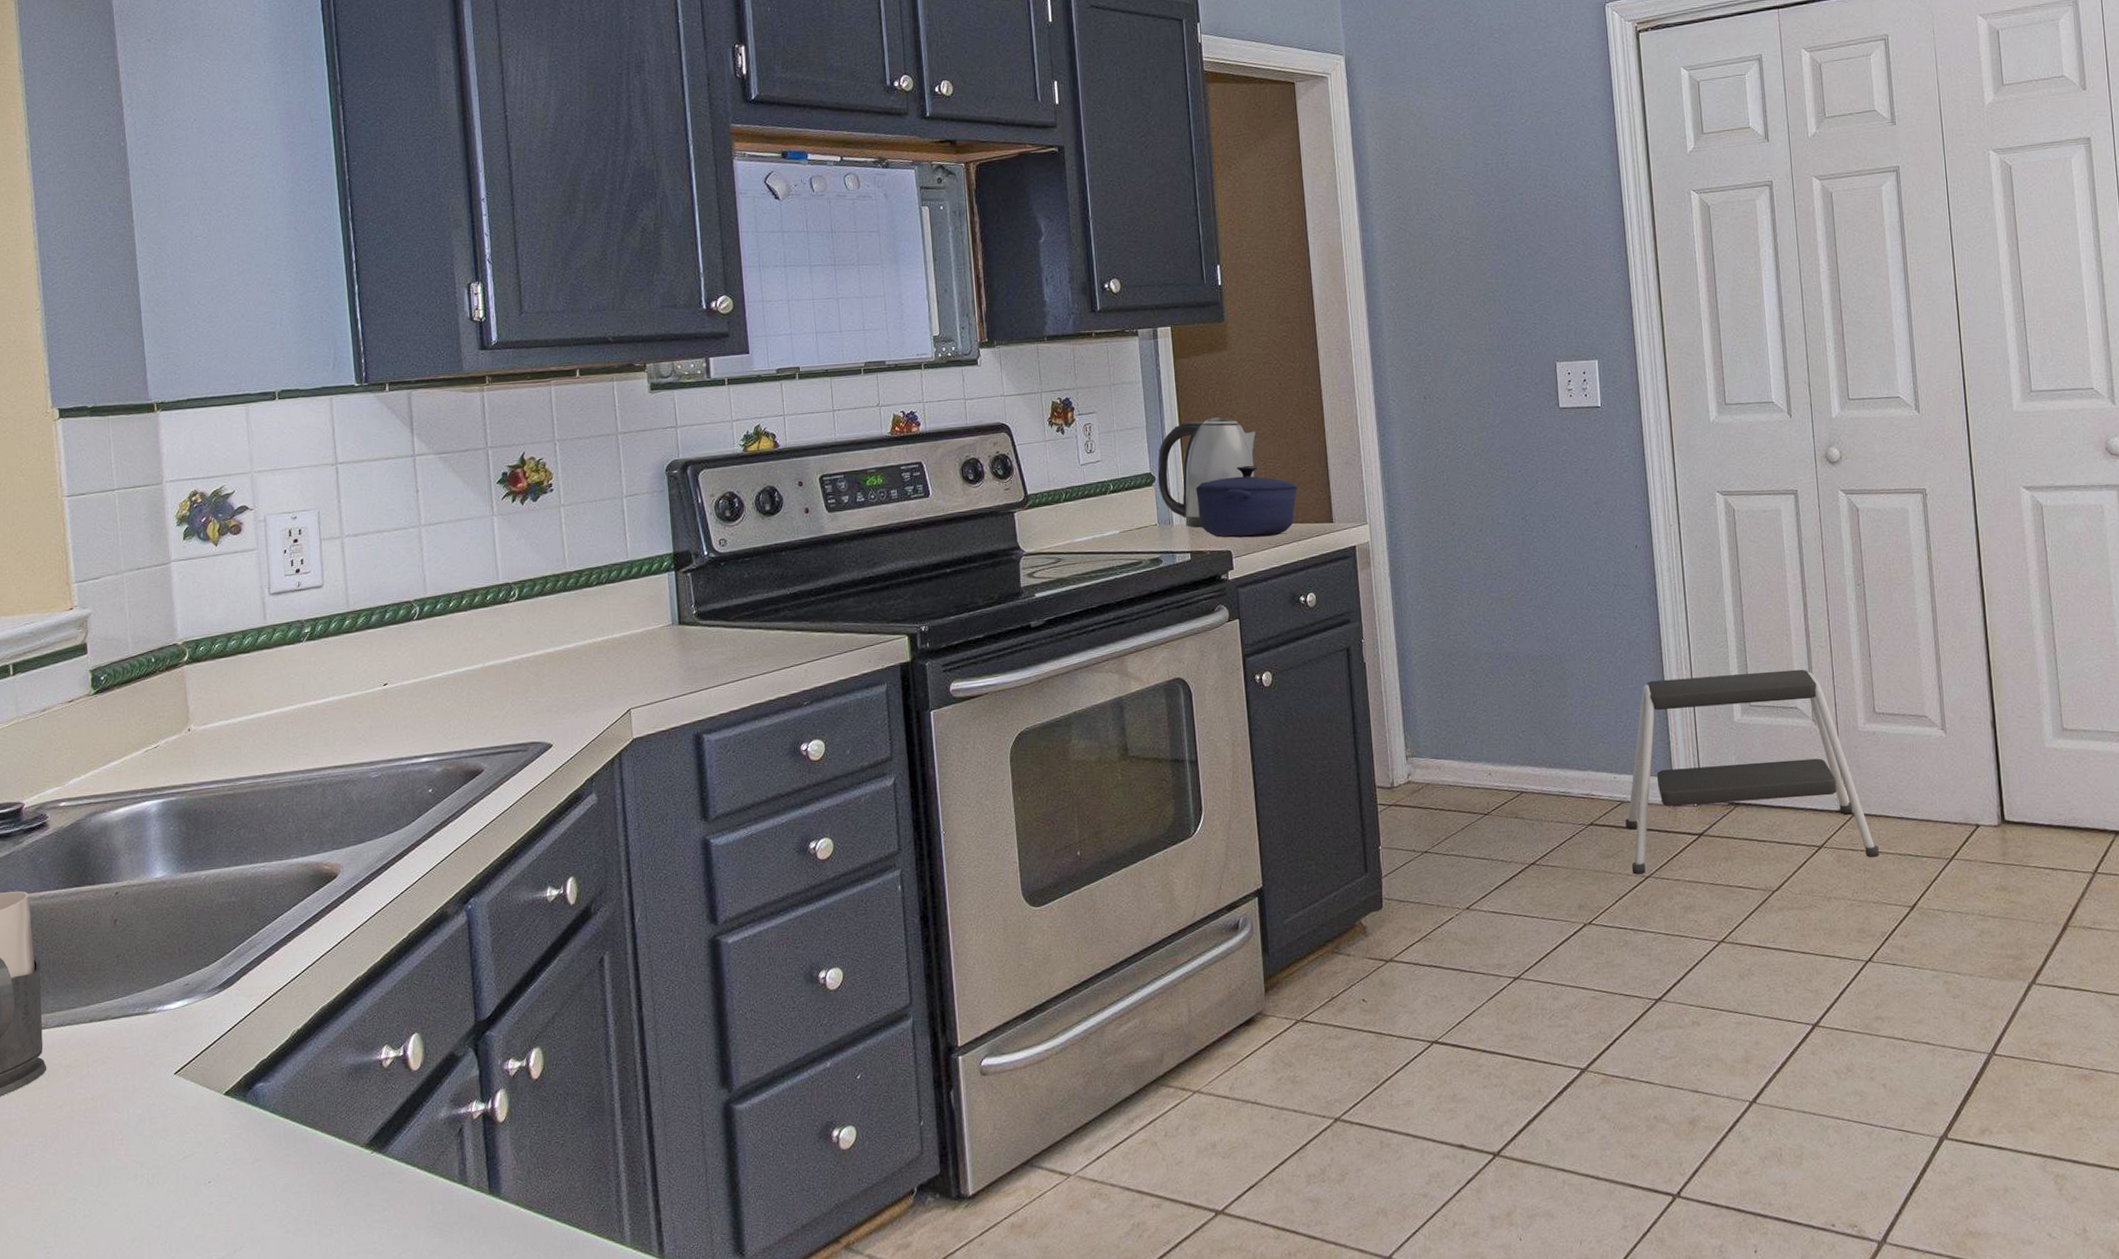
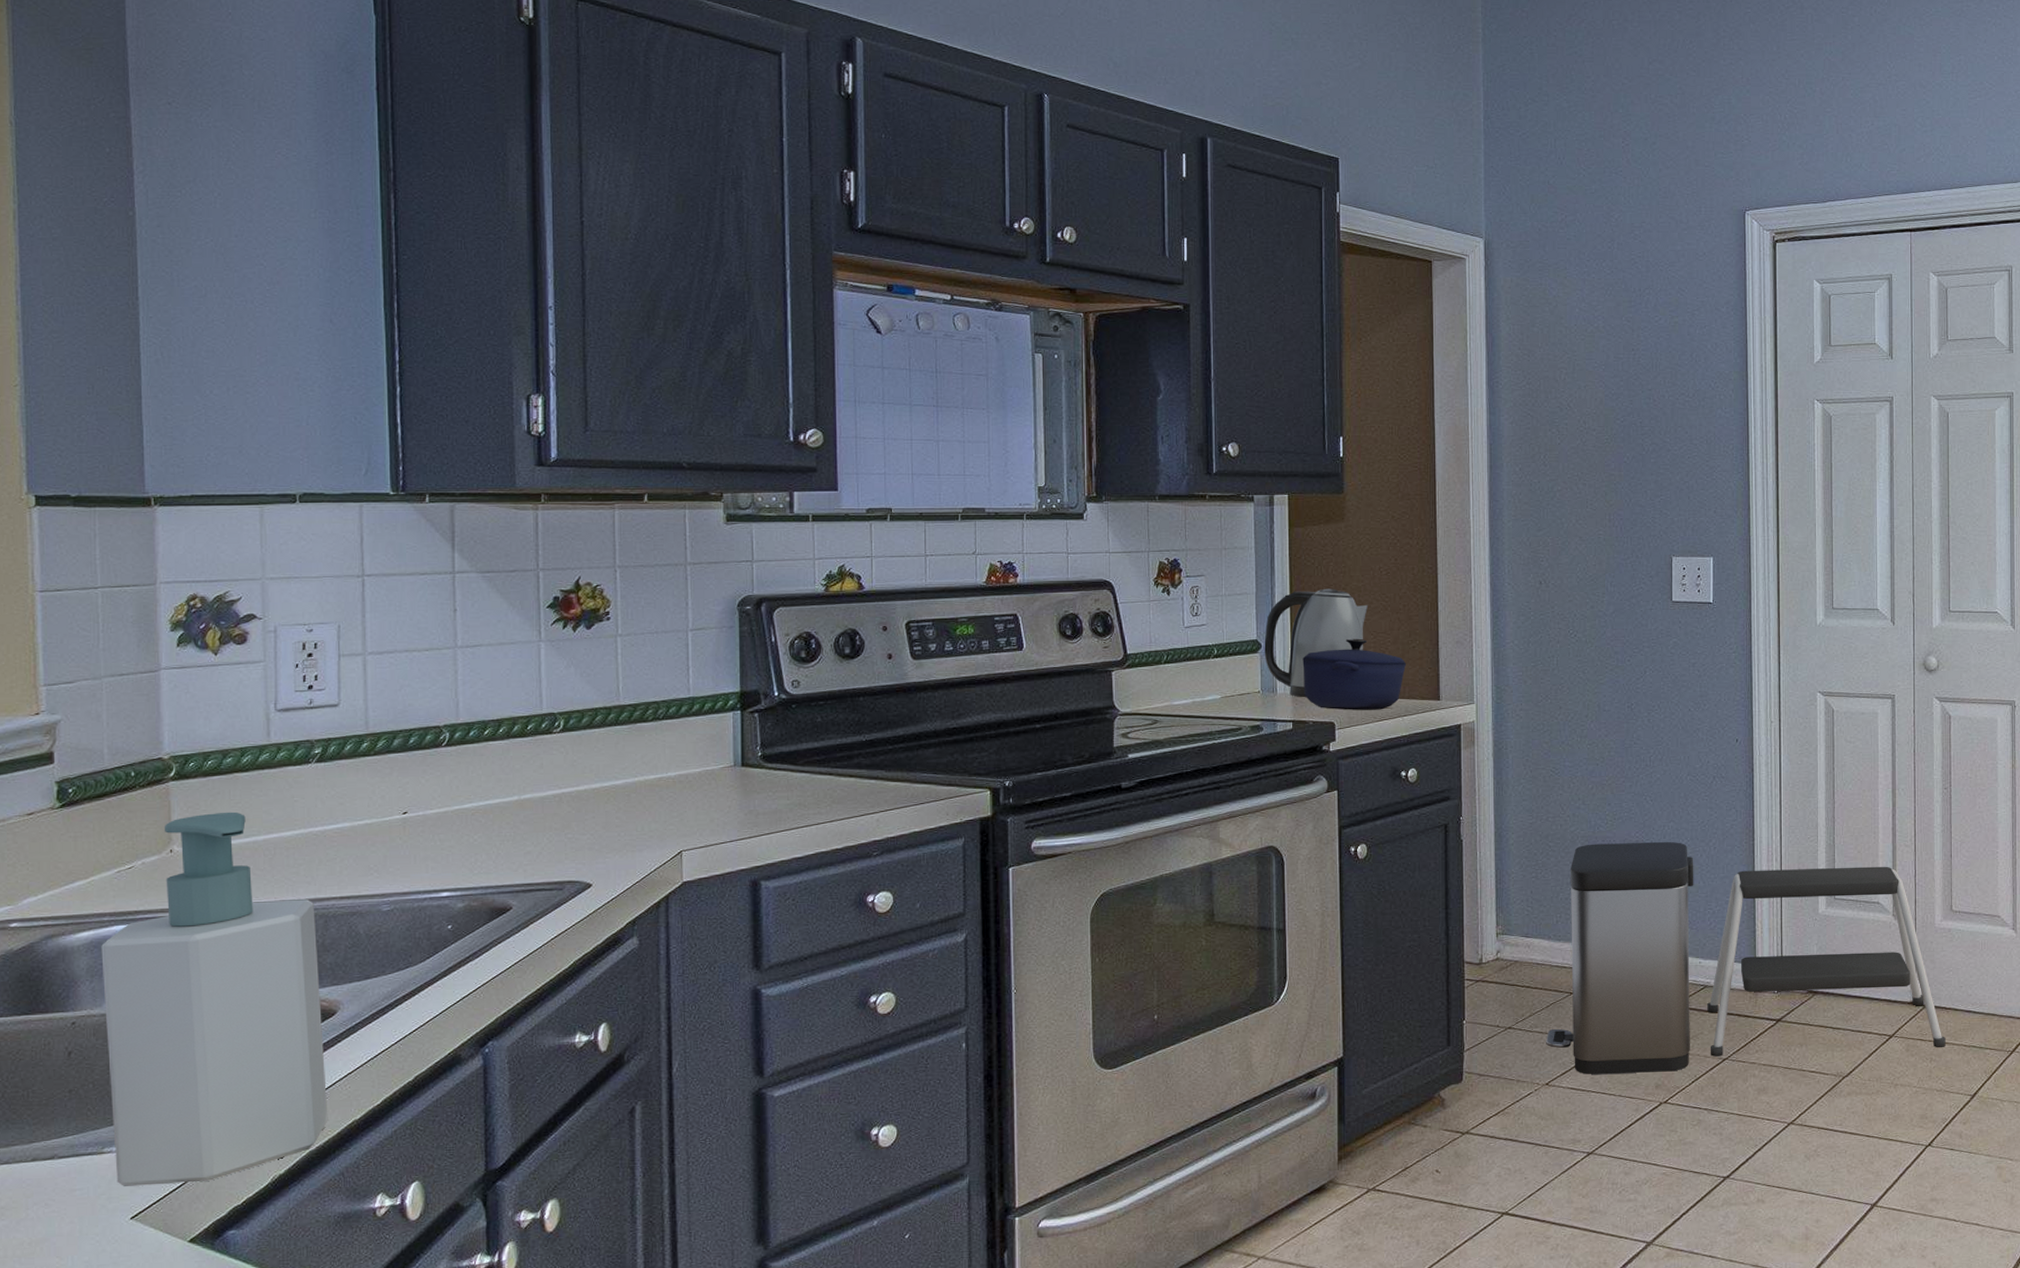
soap bottle: none [136,690,337,1044] -> present [101,811,328,1186]
pedal bin: none [1463,654,1611,897] -> present [1546,842,1694,1074]

